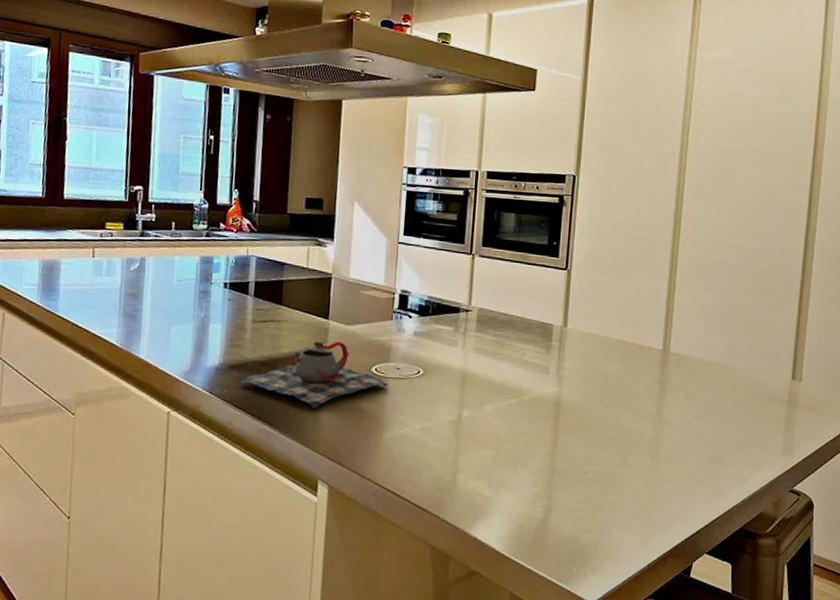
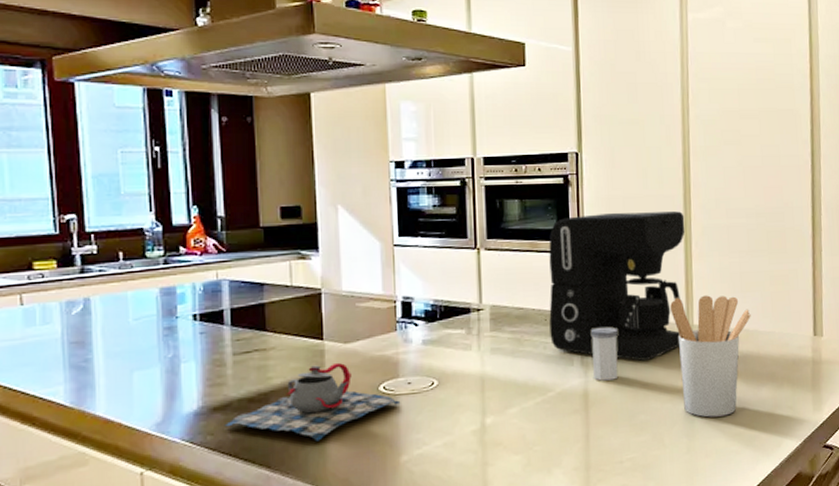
coffee maker: none [530,235,672,380] -> present [549,211,685,361]
salt shaker: none [566,341,595,394] -> present [590,326,618,381]
utensil holder: none [648,323,729,445] -> present [670,295,751,418]

